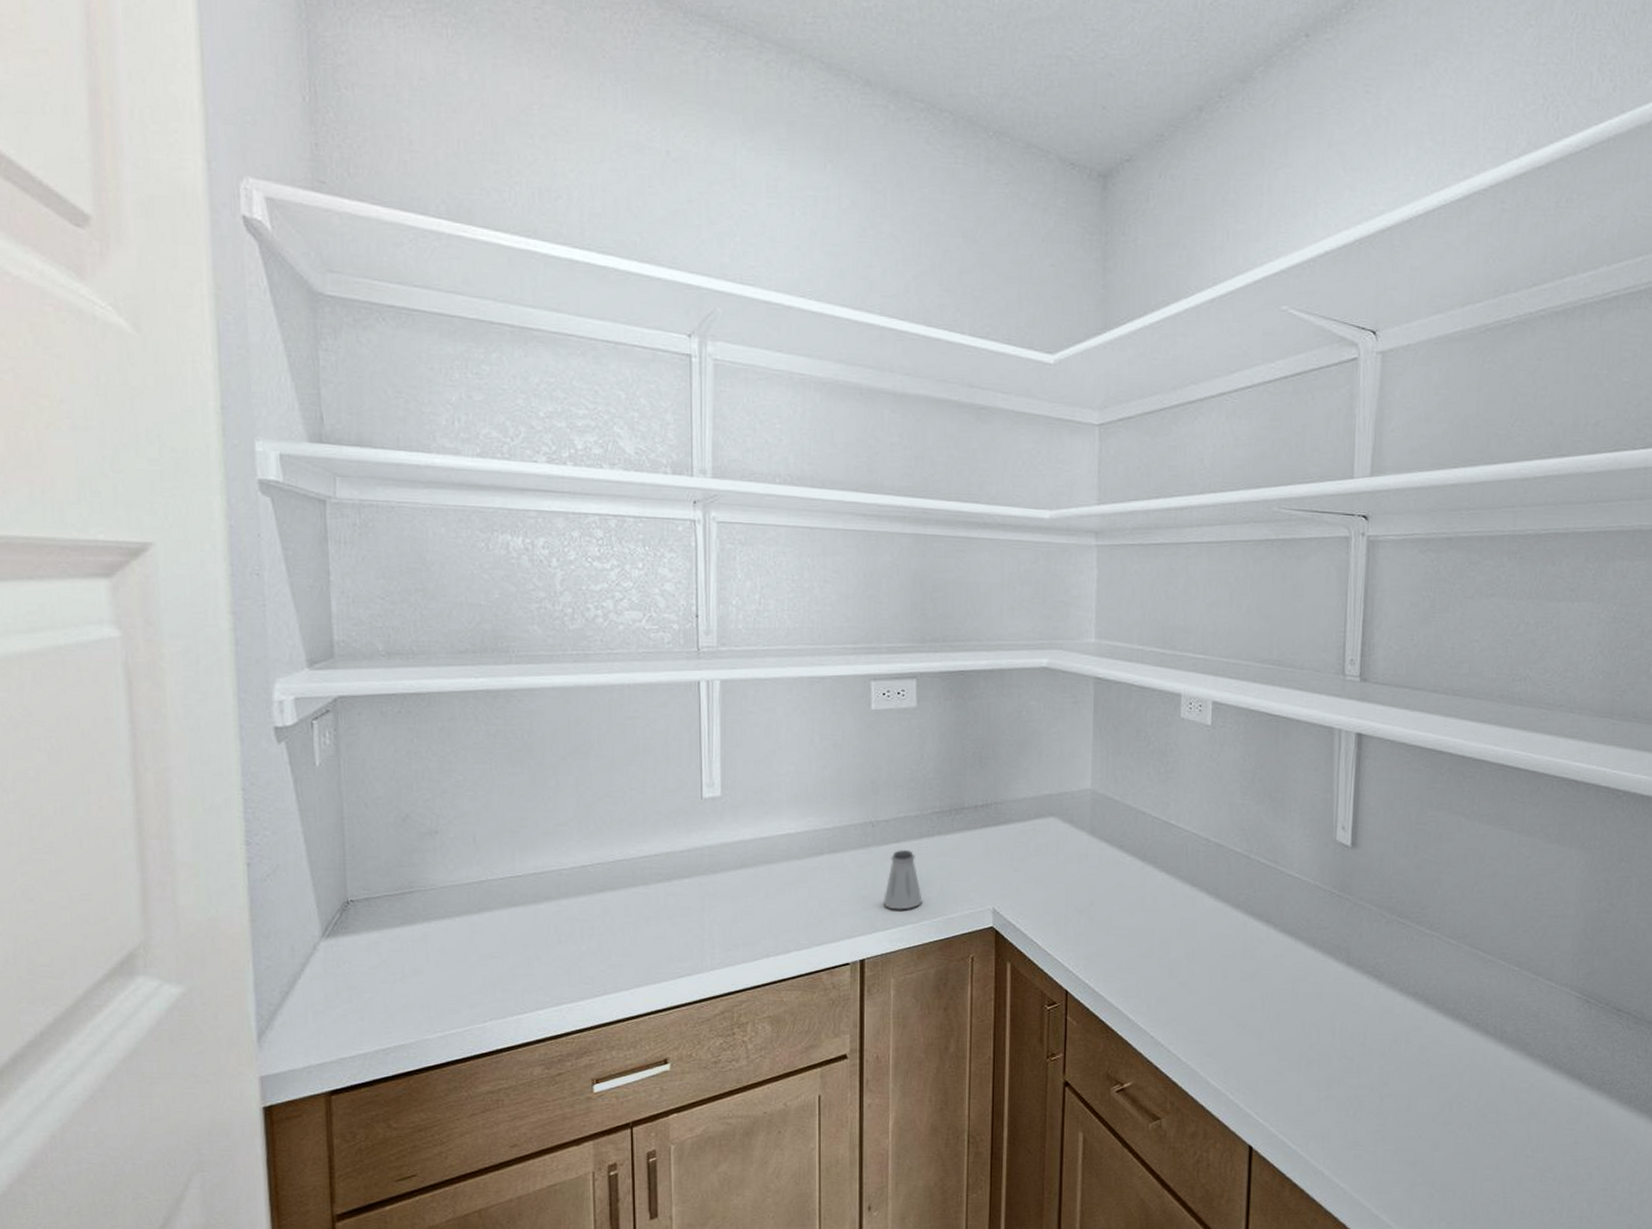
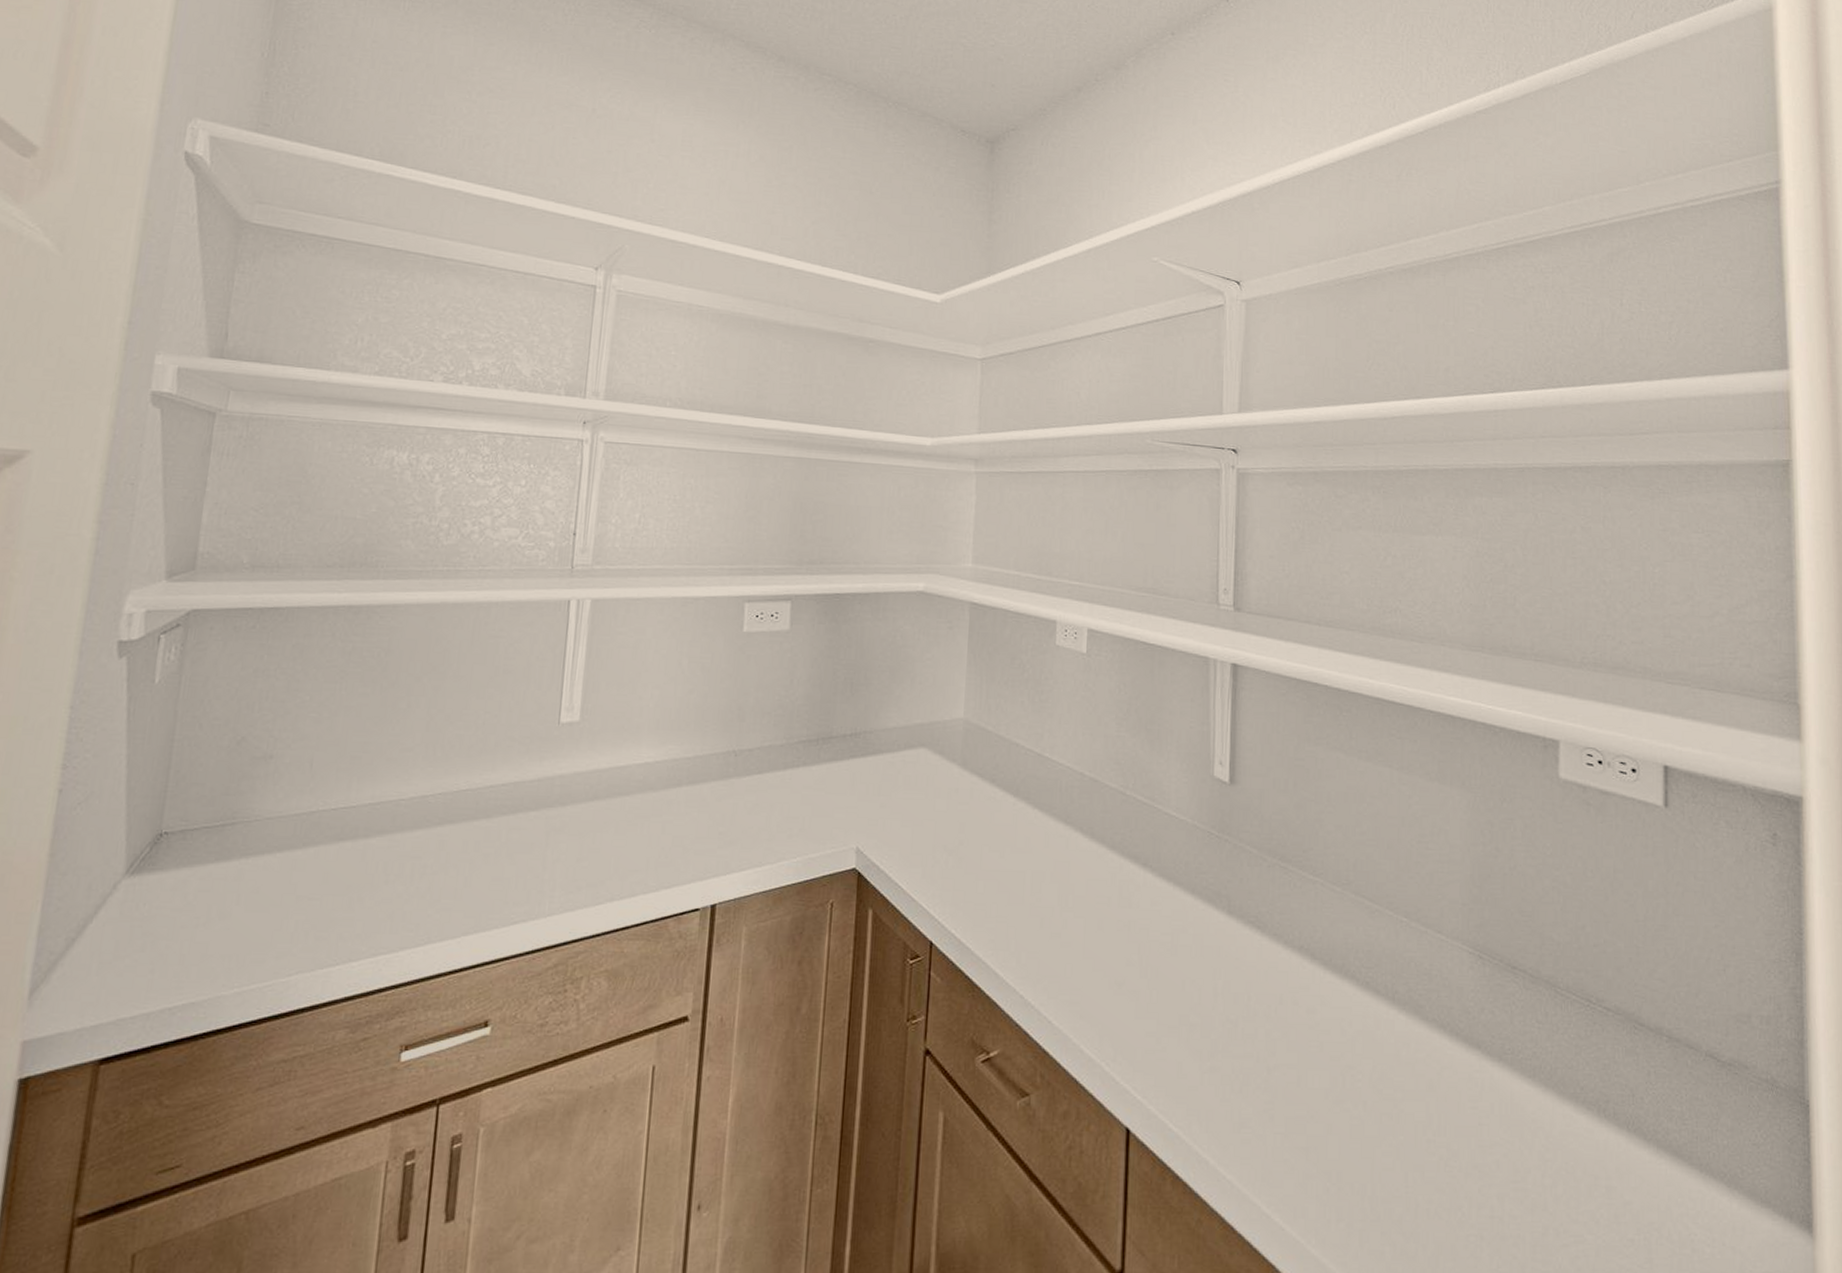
saltshaker: present [883,850,923,910] -> none [741,782,783,849]

